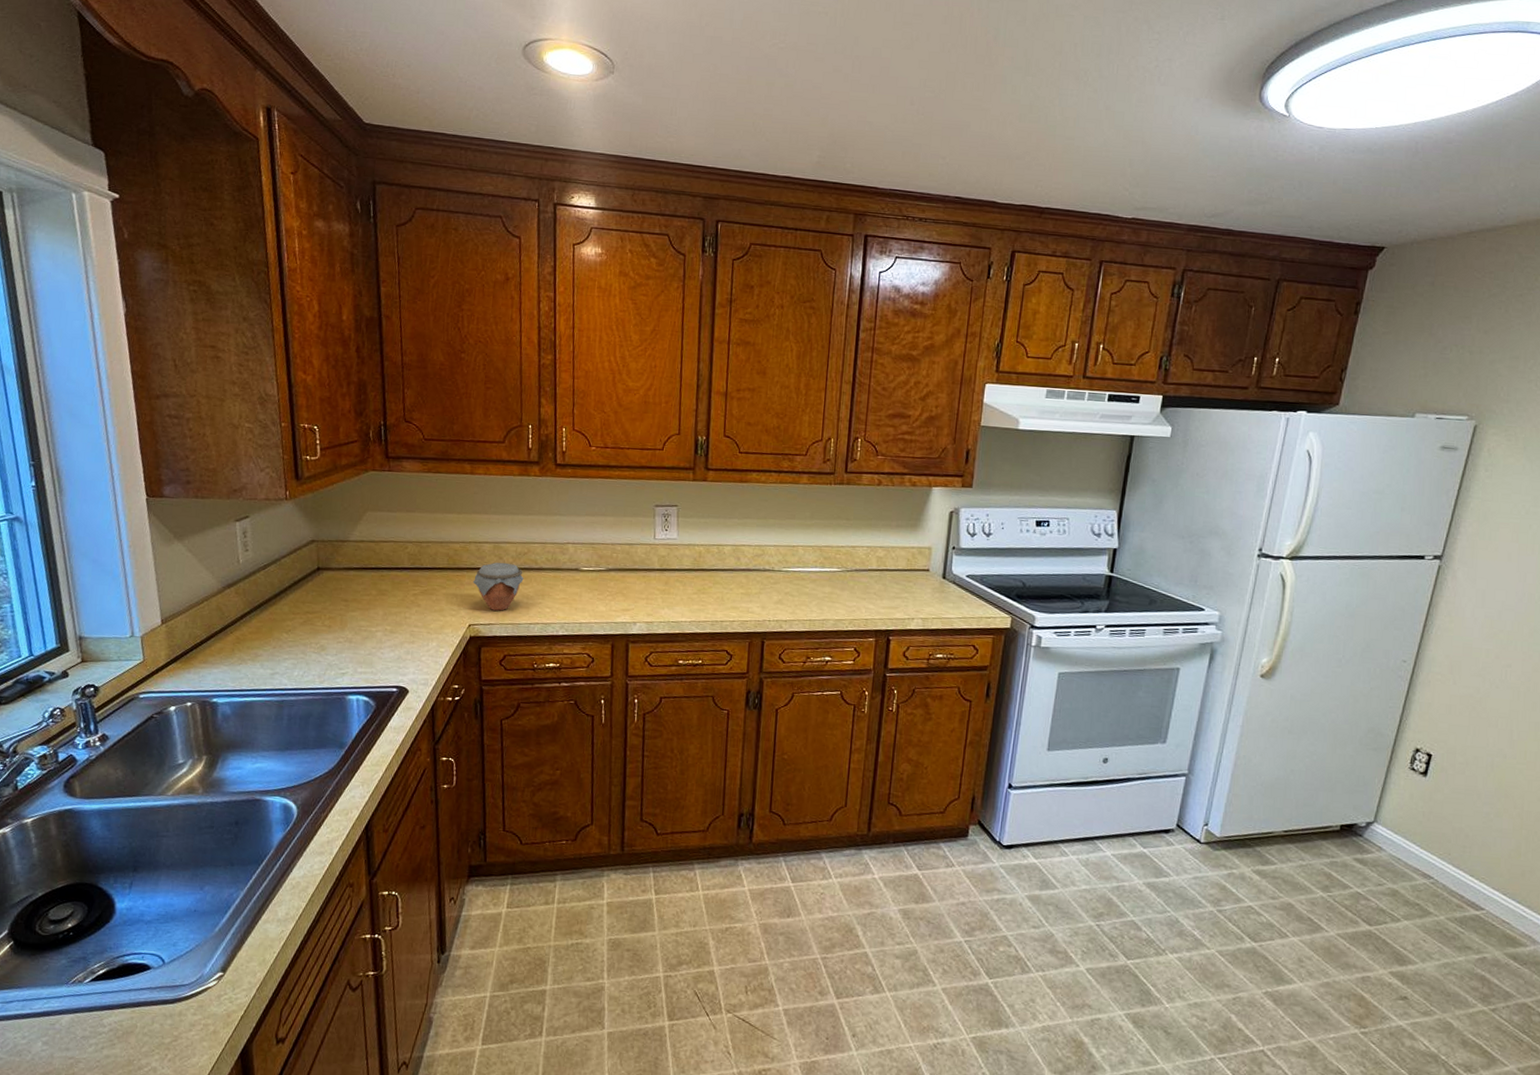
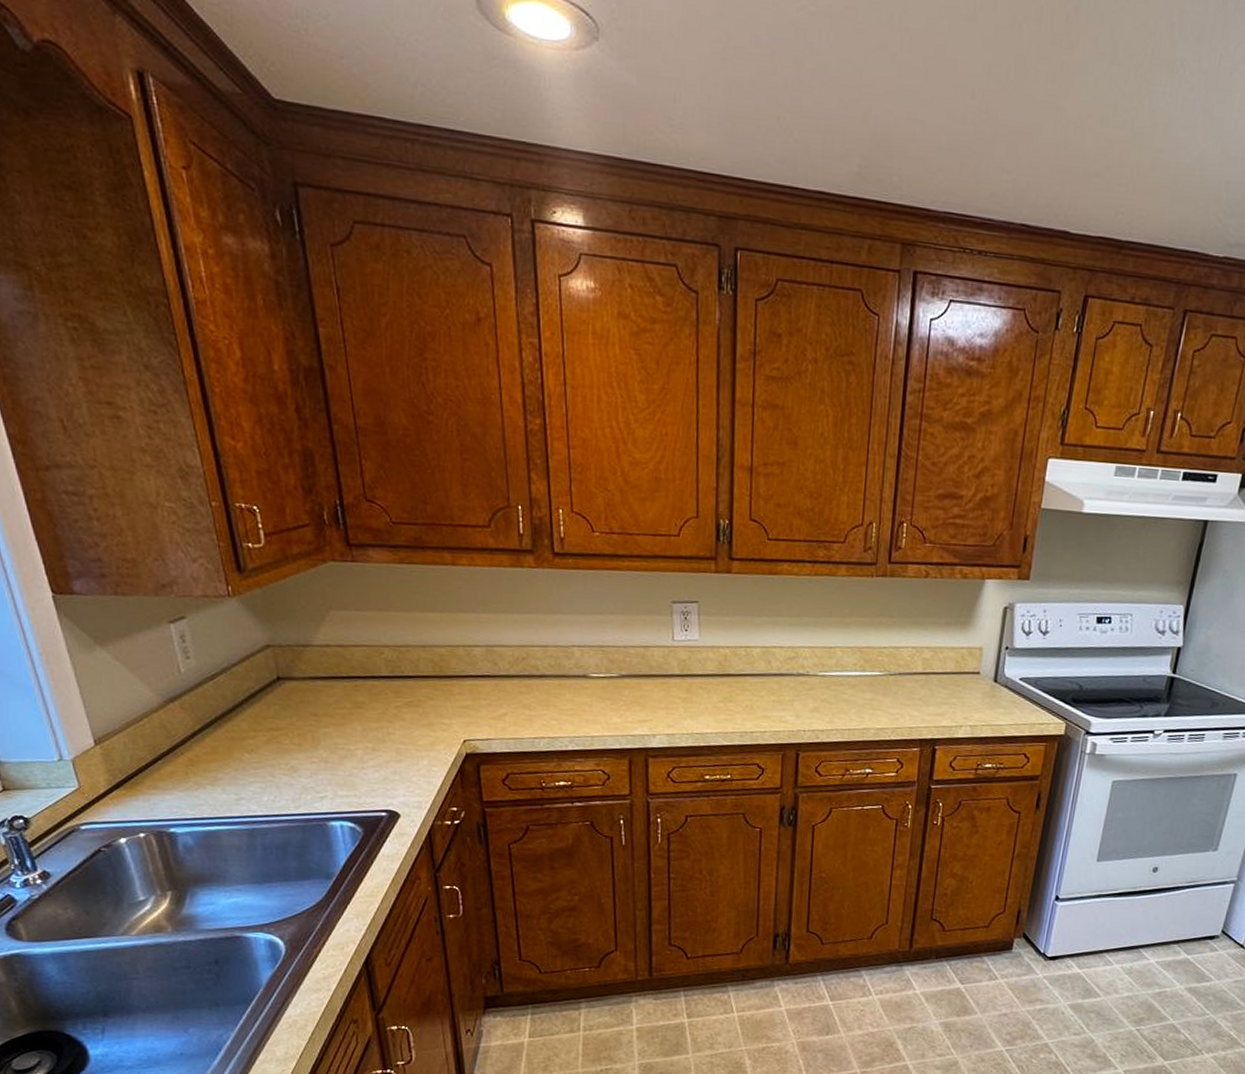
jar: present [472,562,524,611] -> none [464,668,524,724]

